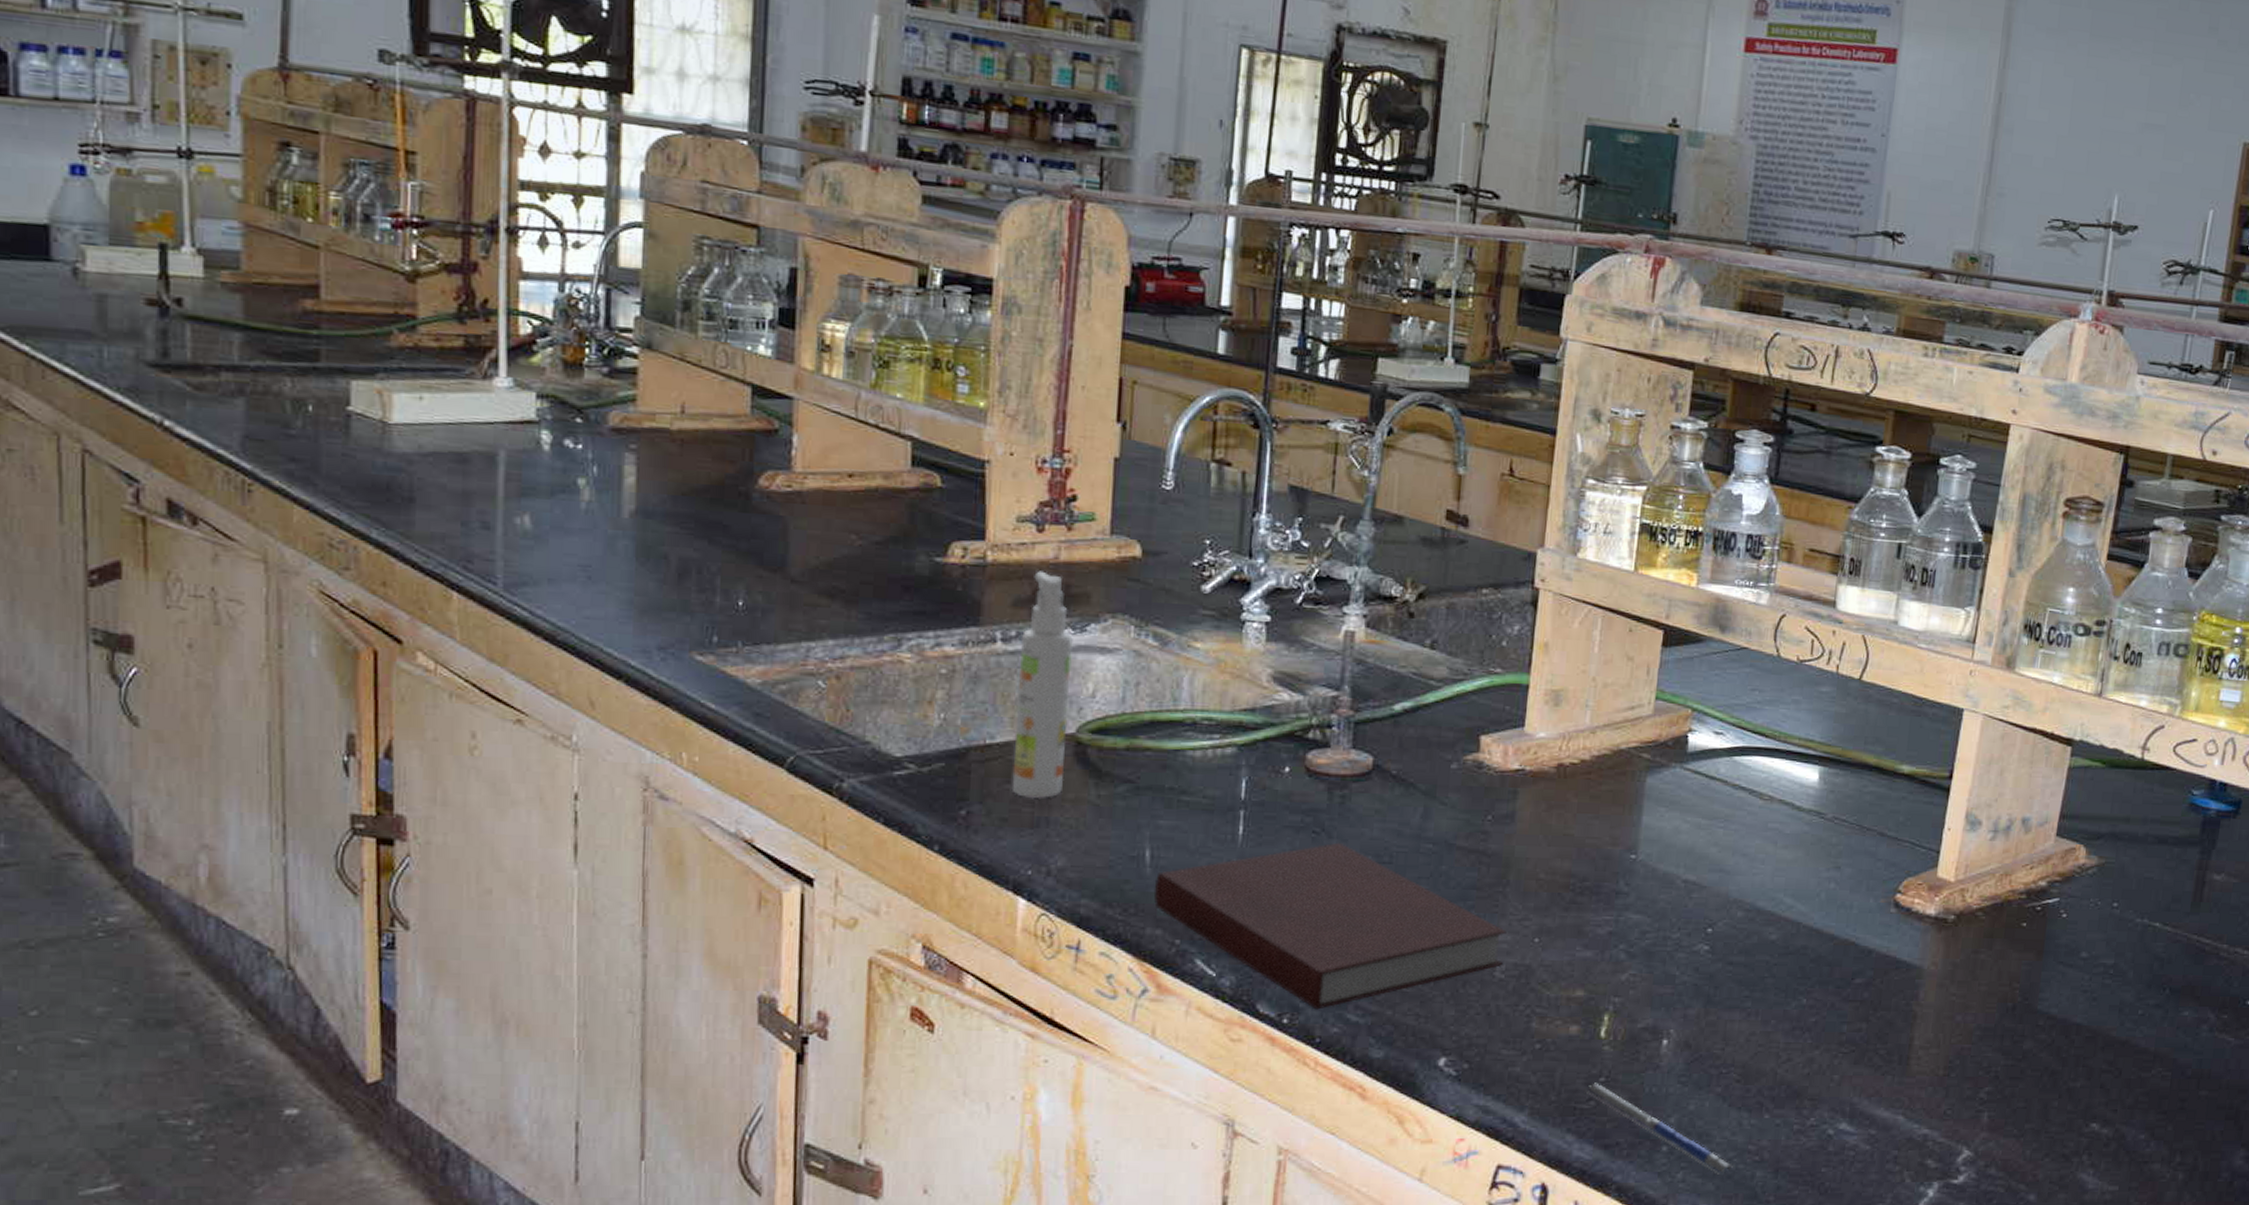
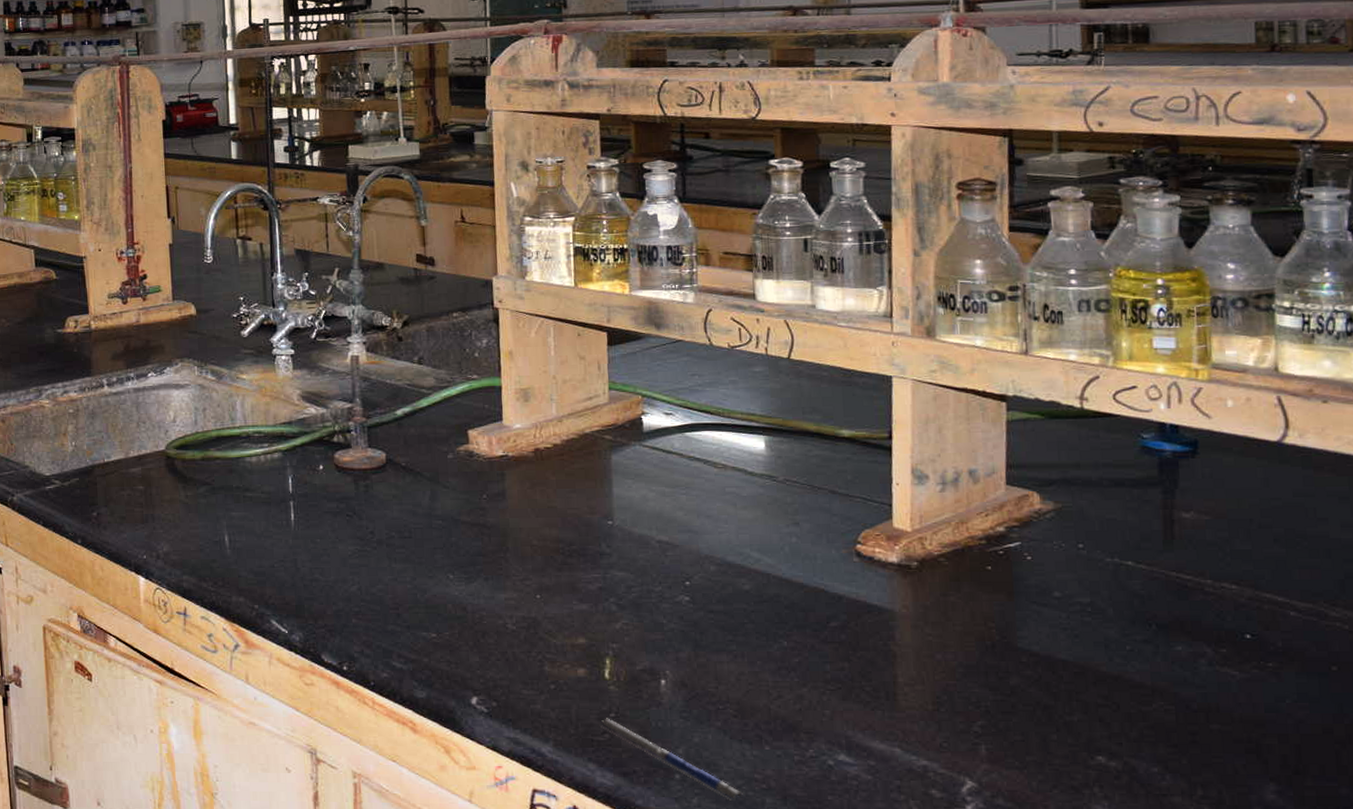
spray bottle: present [1011,571,1073,799] -> none [120,332,161,501]
notebook: present [1153,842,1507,1010] -> none [234,522,514,659]

